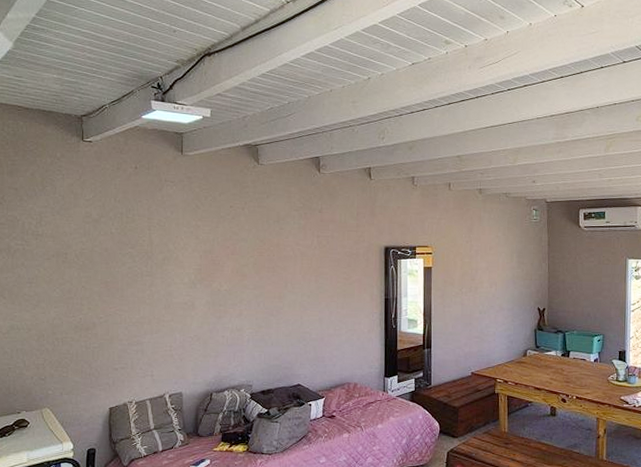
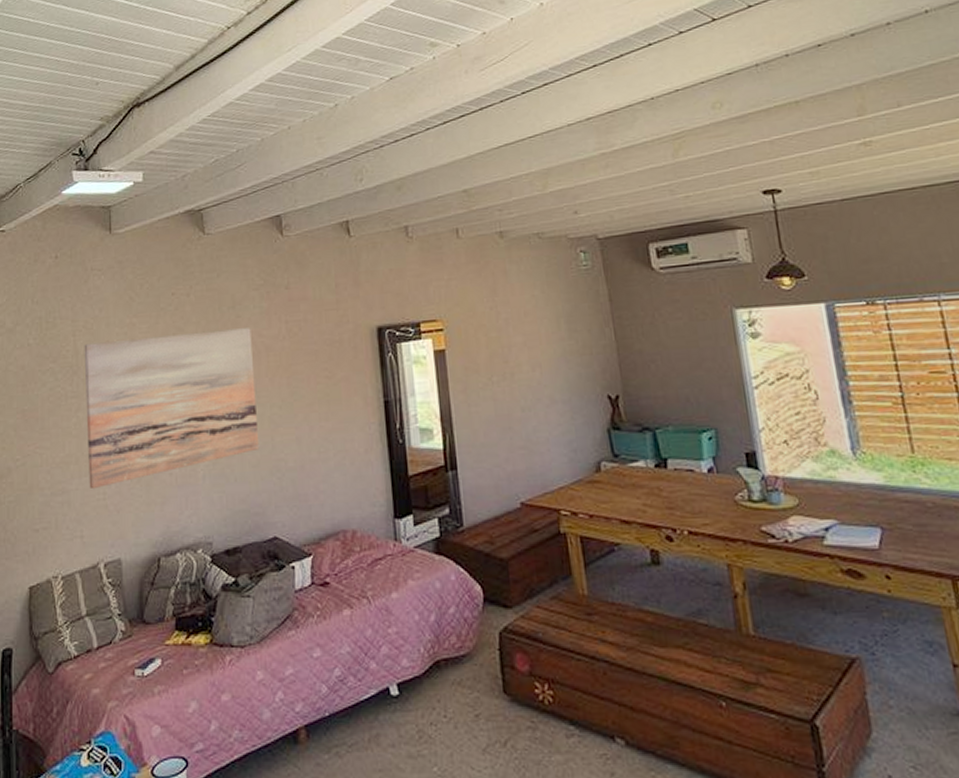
wall art: none [157,237,292,343] -> present [84,328,260,490]

